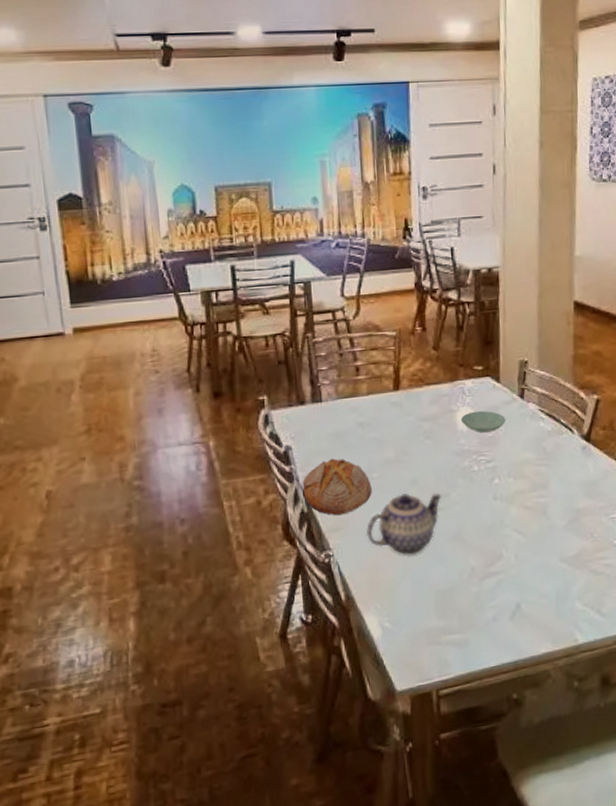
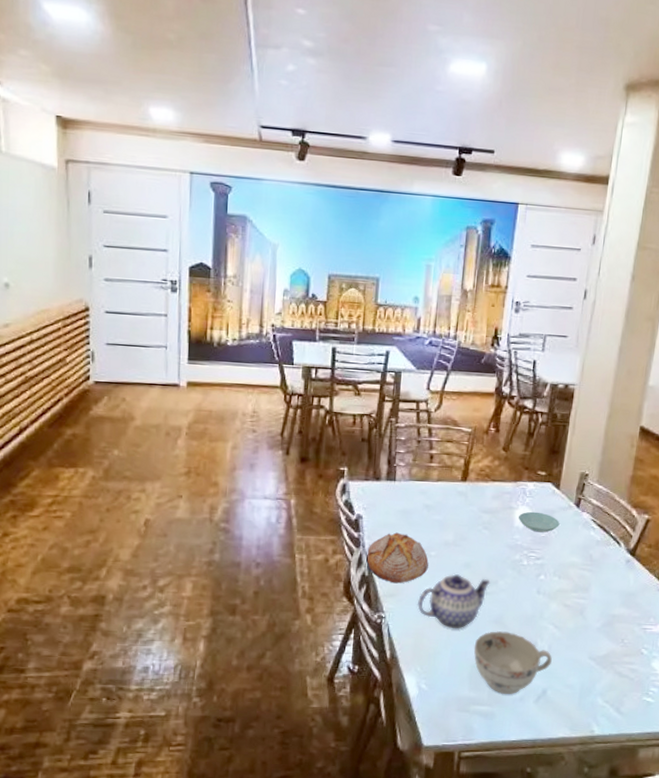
teacup: none [435,547,521,618] -> present [473,631,552,695]

